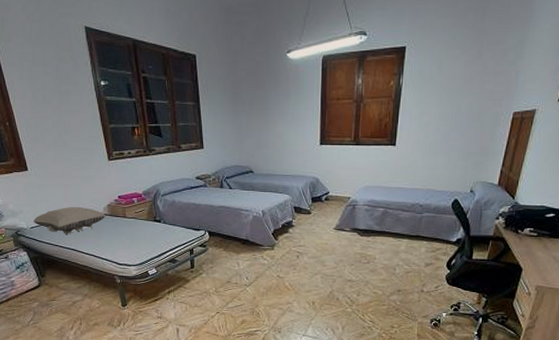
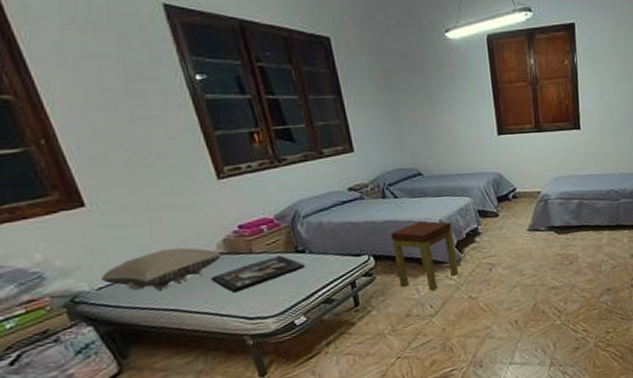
framed painting: none [98,221,160,244] -> present [212,255,305,293]
side table: none [223,209,272,266] -> present [391,221,459,291]

